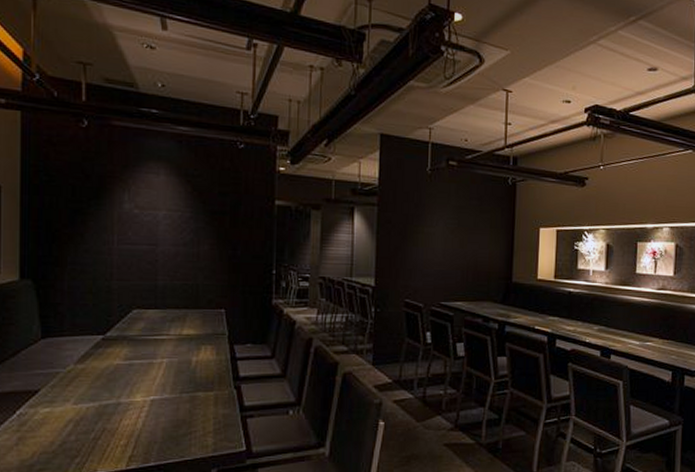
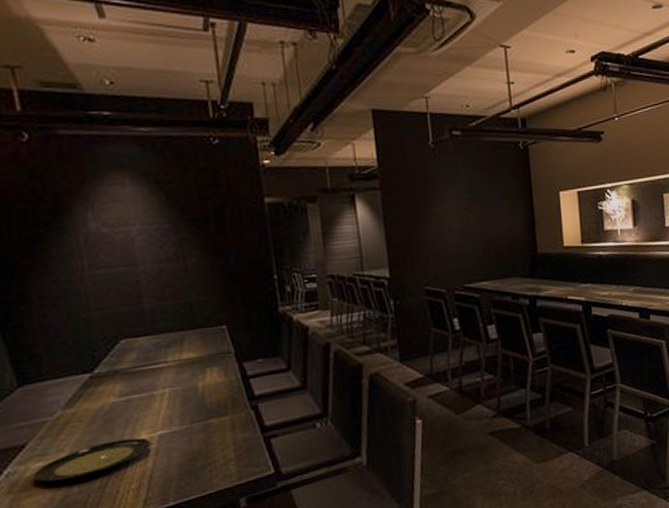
plate: none [40,399,143,427] -> present [32,437,151,483]

